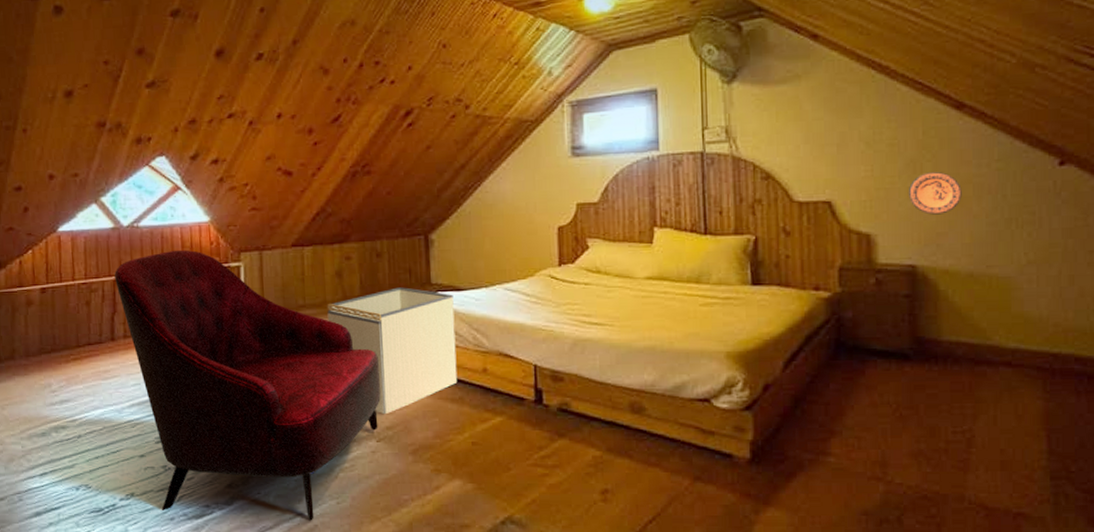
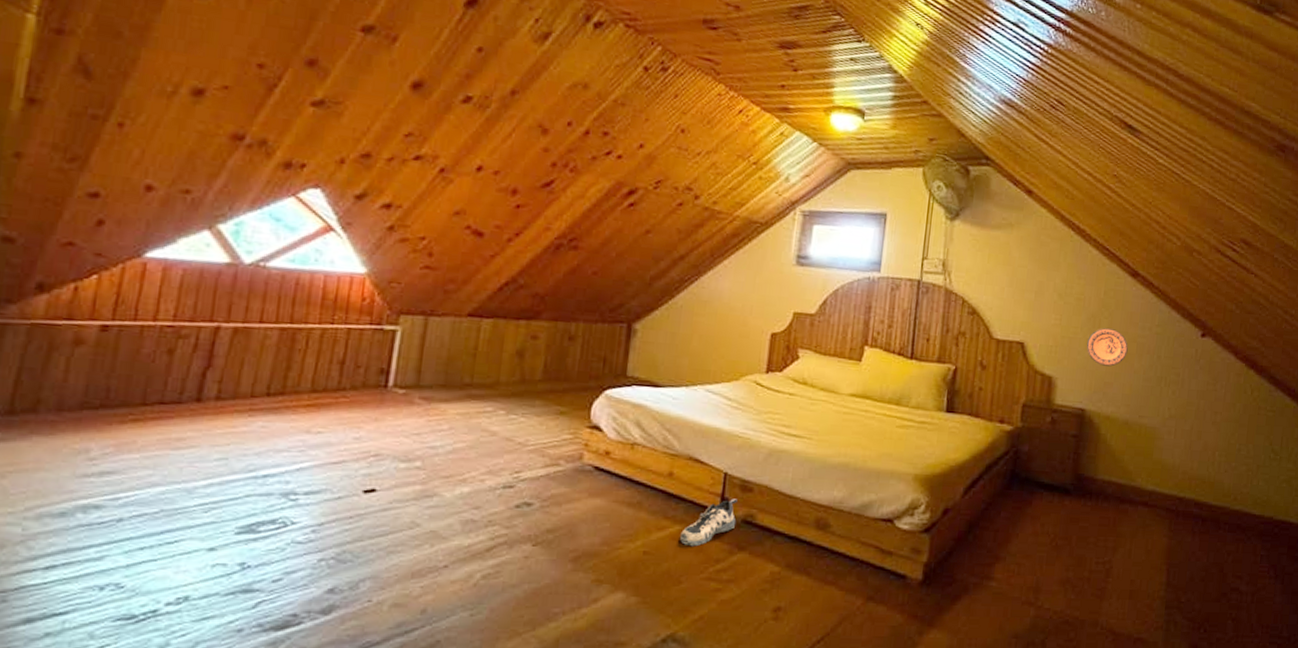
armchair: present [115,249,381,521] -> none [217,300,551,636]
storage bin: present [327,287,458,415] -> none [497,376,649,516]
shoe: none [503,389,553,436] -> present [680,499,738,547]

